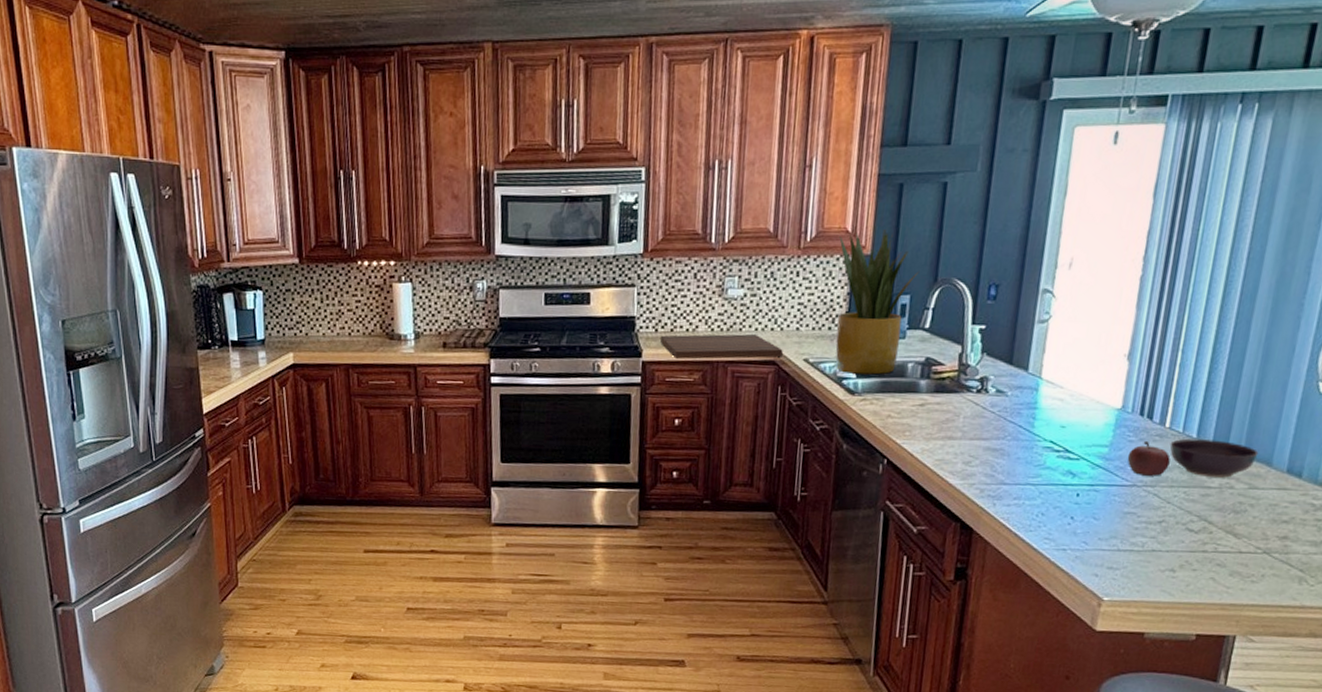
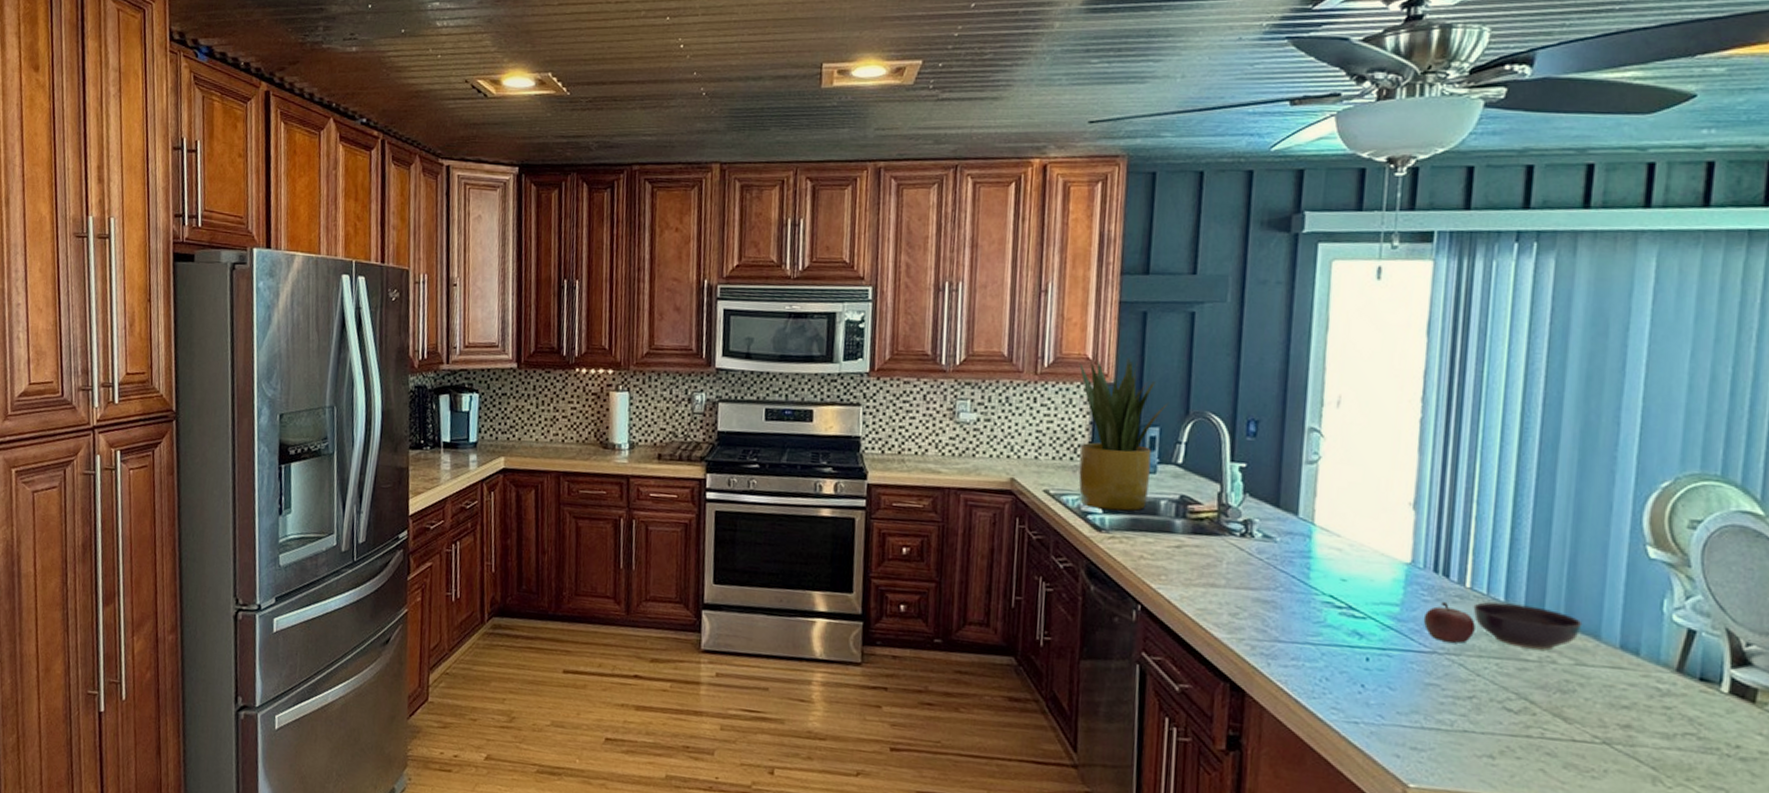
cutting board: present [659,333,783,360] -> none [886,457,1021,488]

